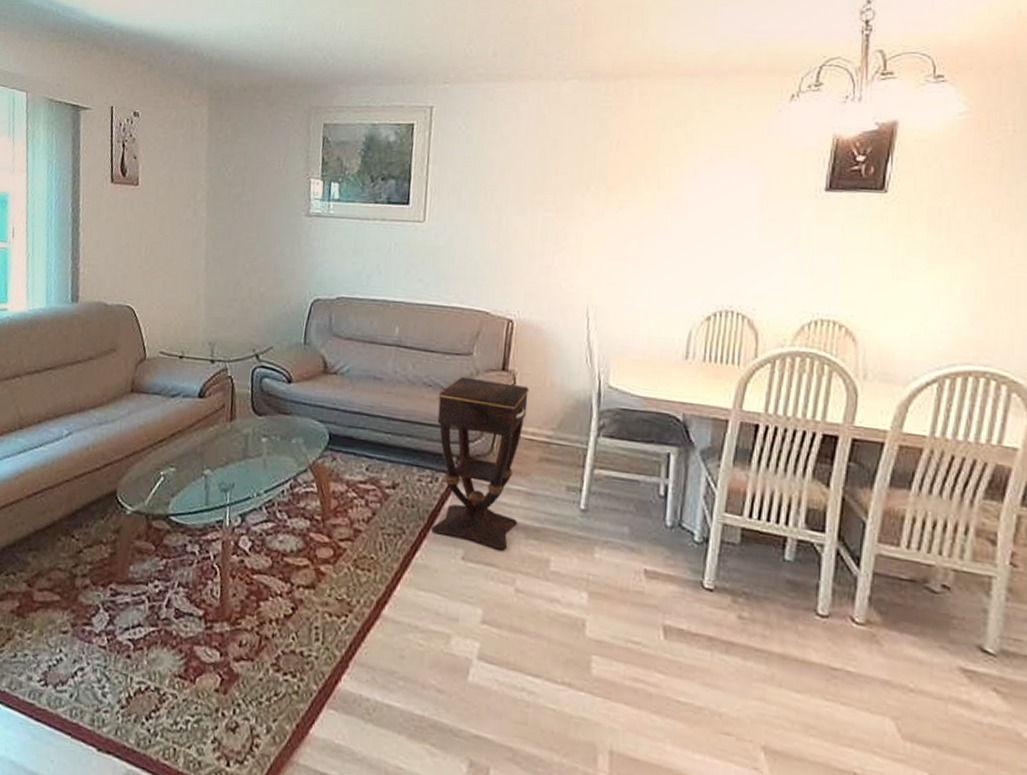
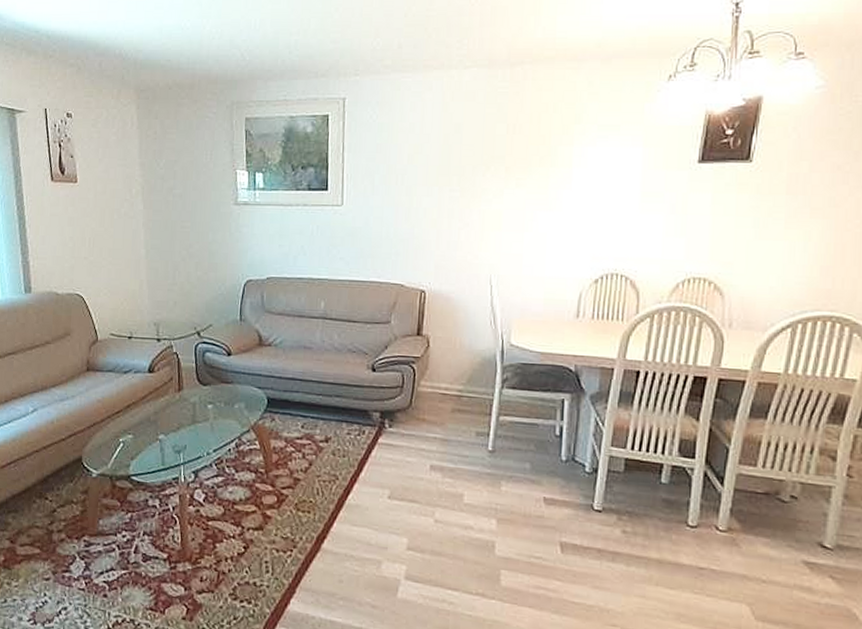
side table: present [431,376,529,551] -> none [361,342,441,489]

